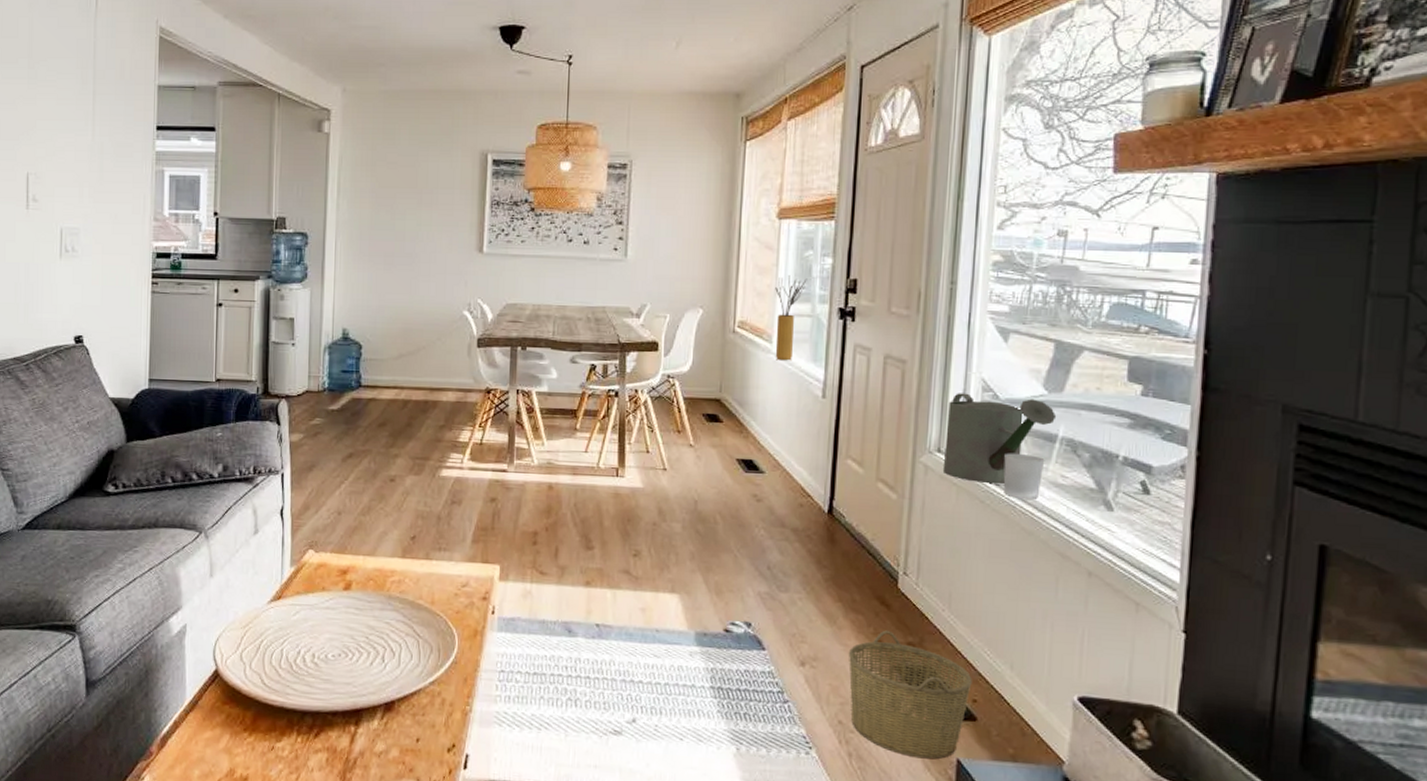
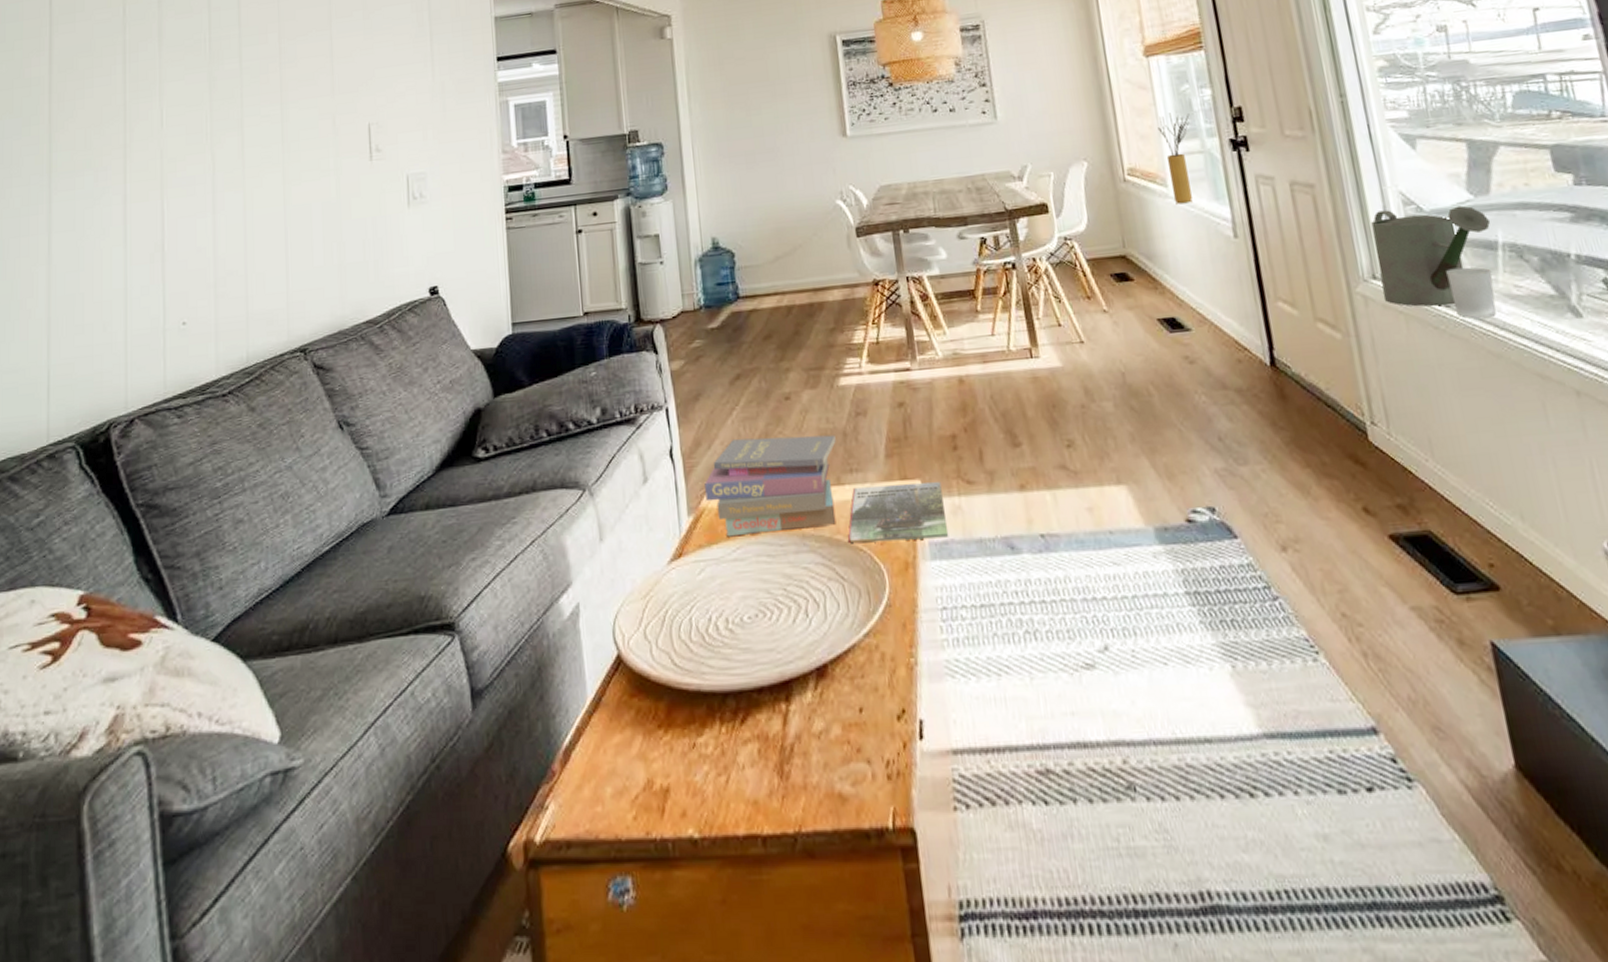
books: none [308,509,430,592] -> present [704,434,836,537]
magazine: none [427,563,517,615] -> present [847,482,949,544]
basket: present [848,630,972,759] -> none [1332,493,1487,647]

